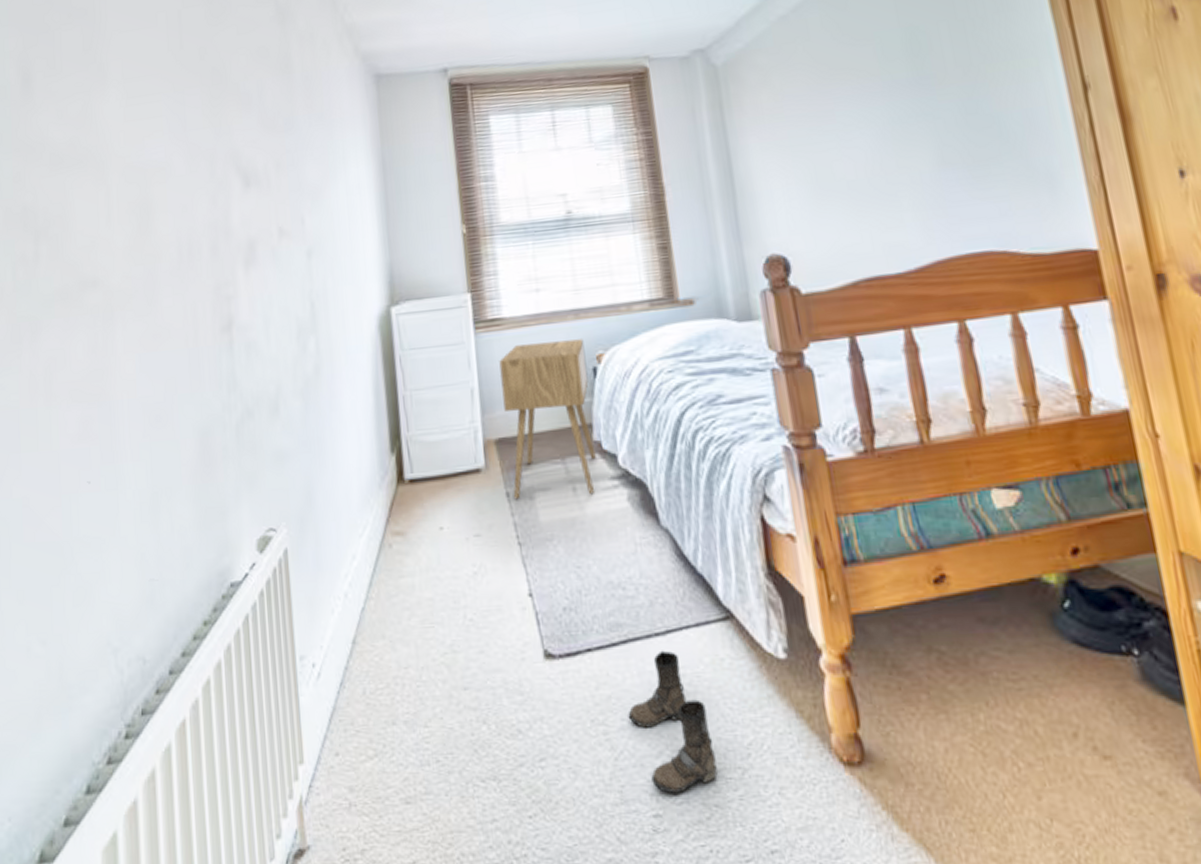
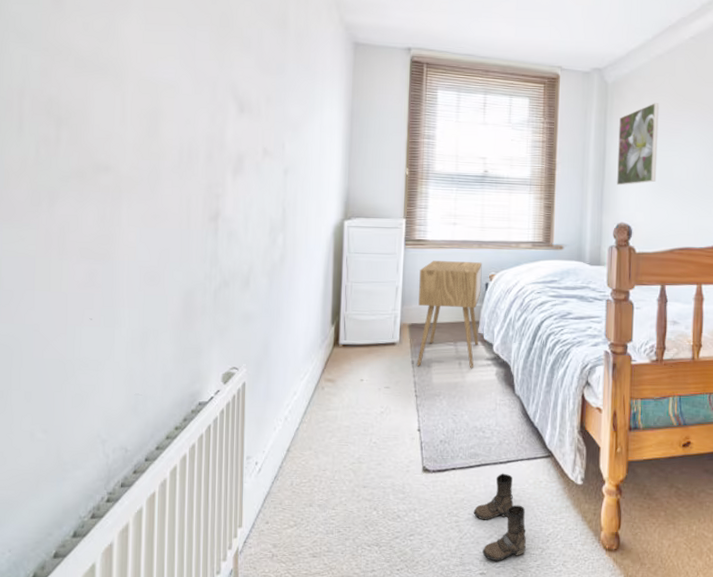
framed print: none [742,80,812,203] -> present [617,103,659,186]

